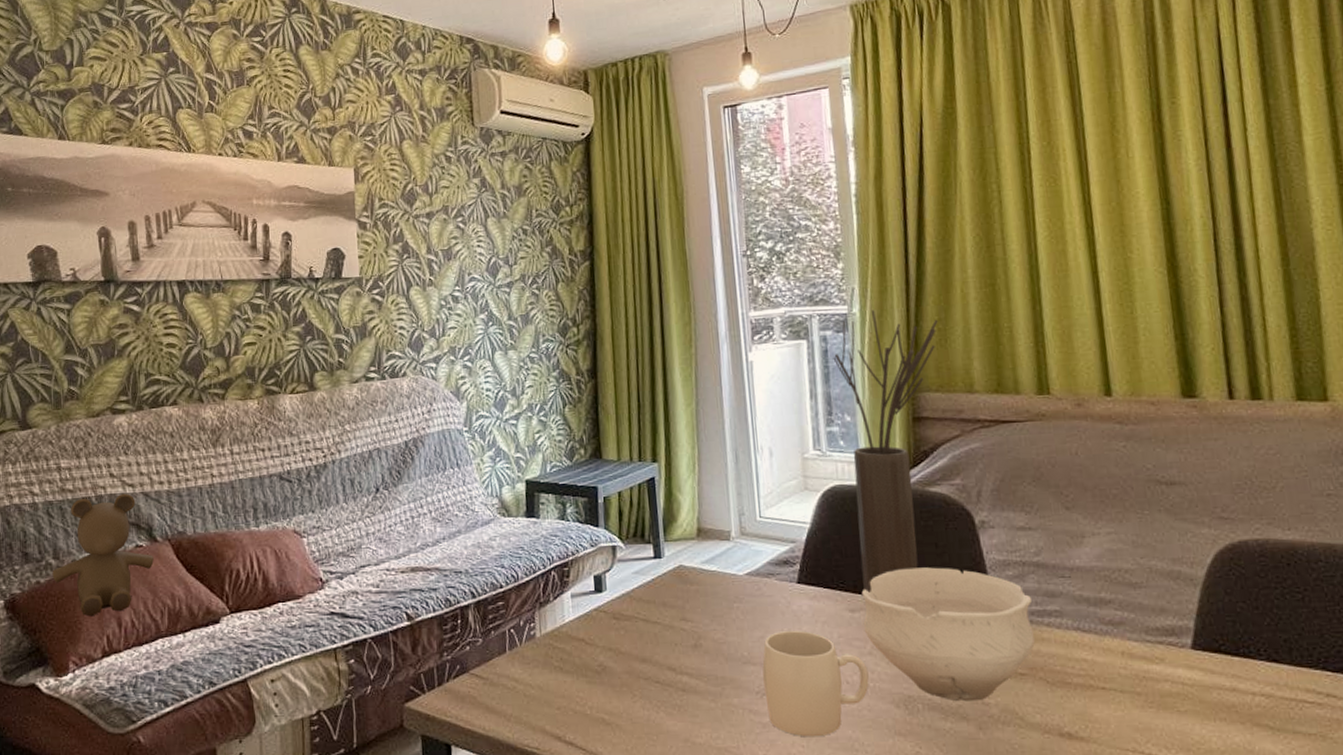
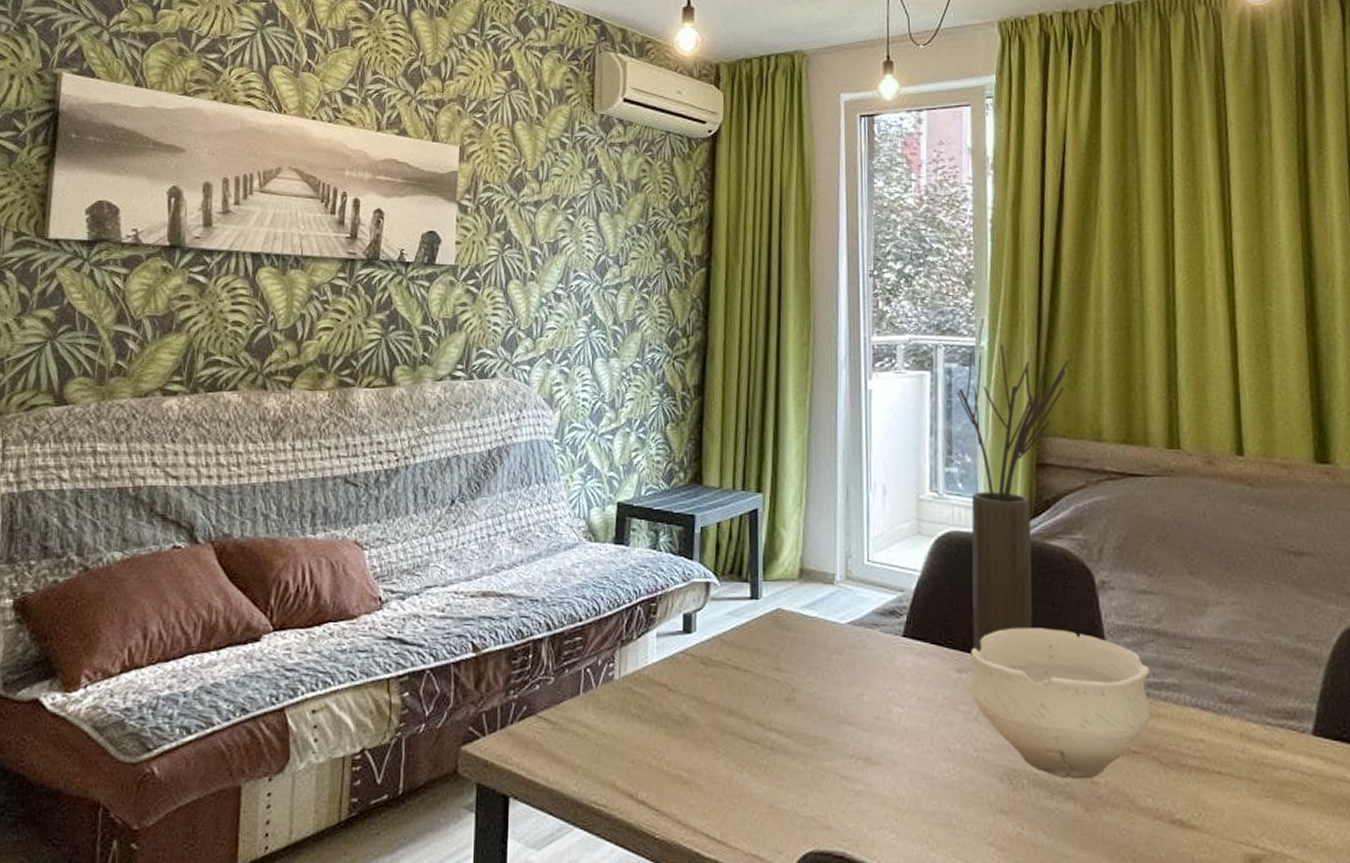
teddy bear: present [52,493,154,617] -> none [73,485,192,625]
mug: present [762,631,869,737] -> none [859,689,973,810]

